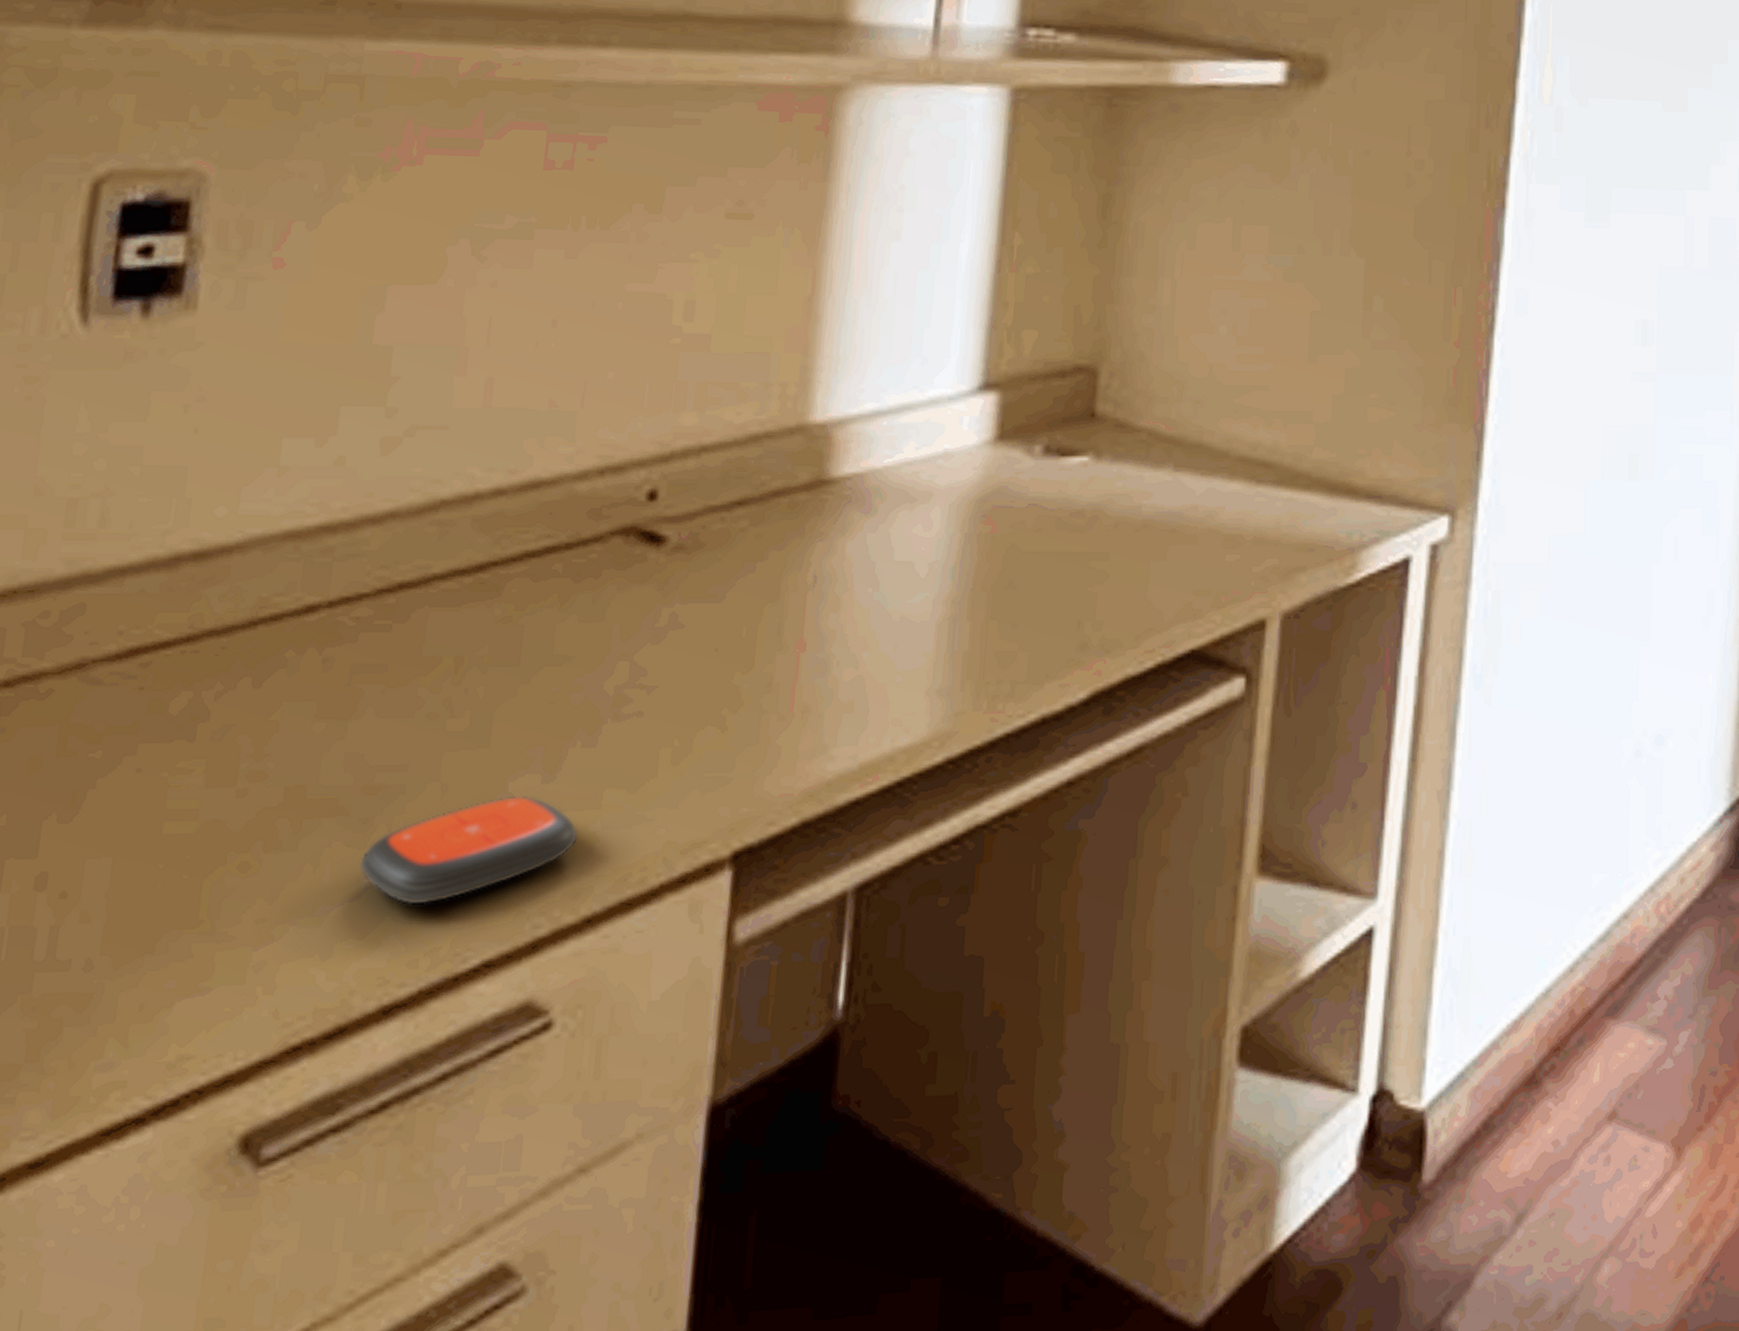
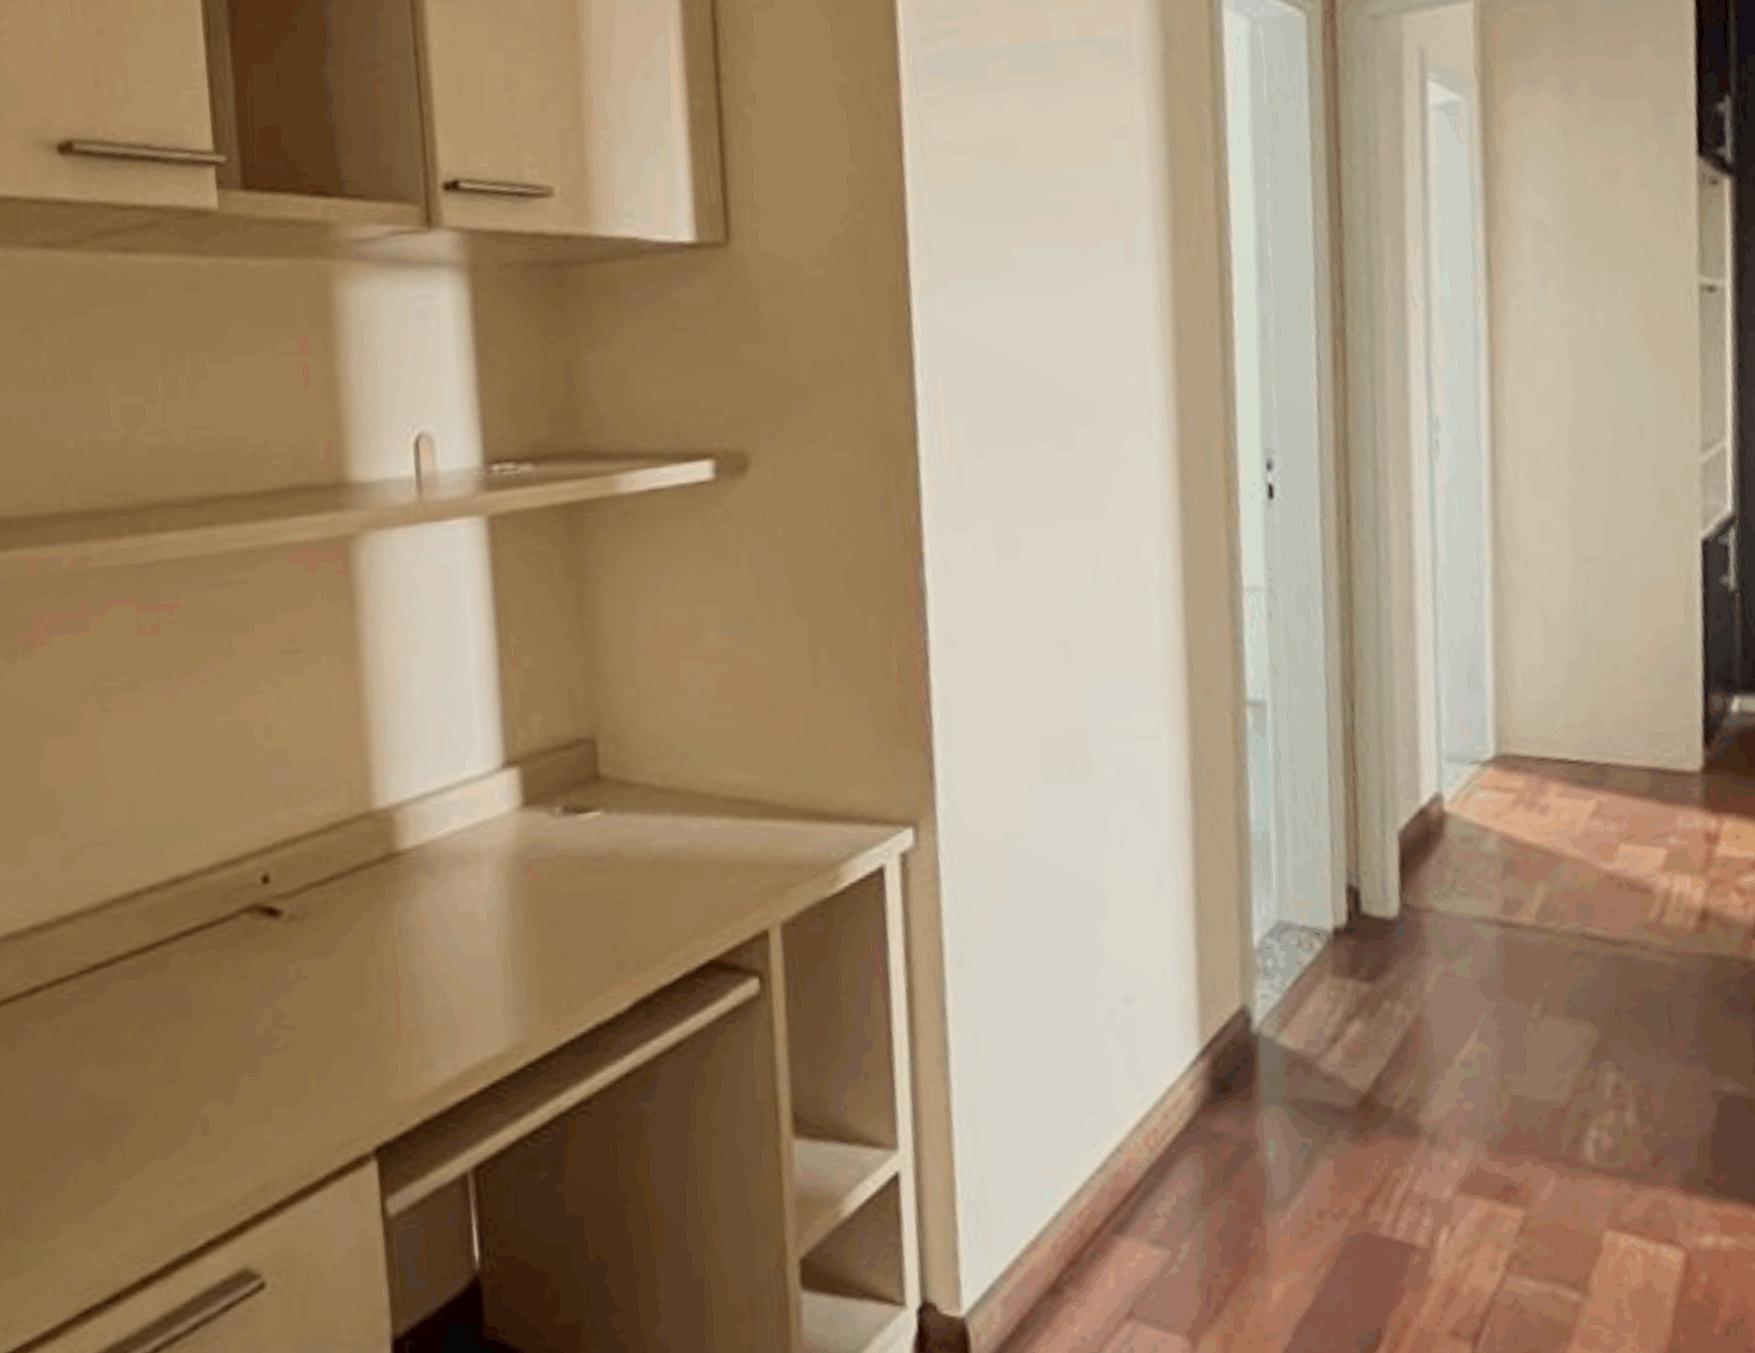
remote control: present [360,795,578,905] -> none [106,1116,258,1203]

